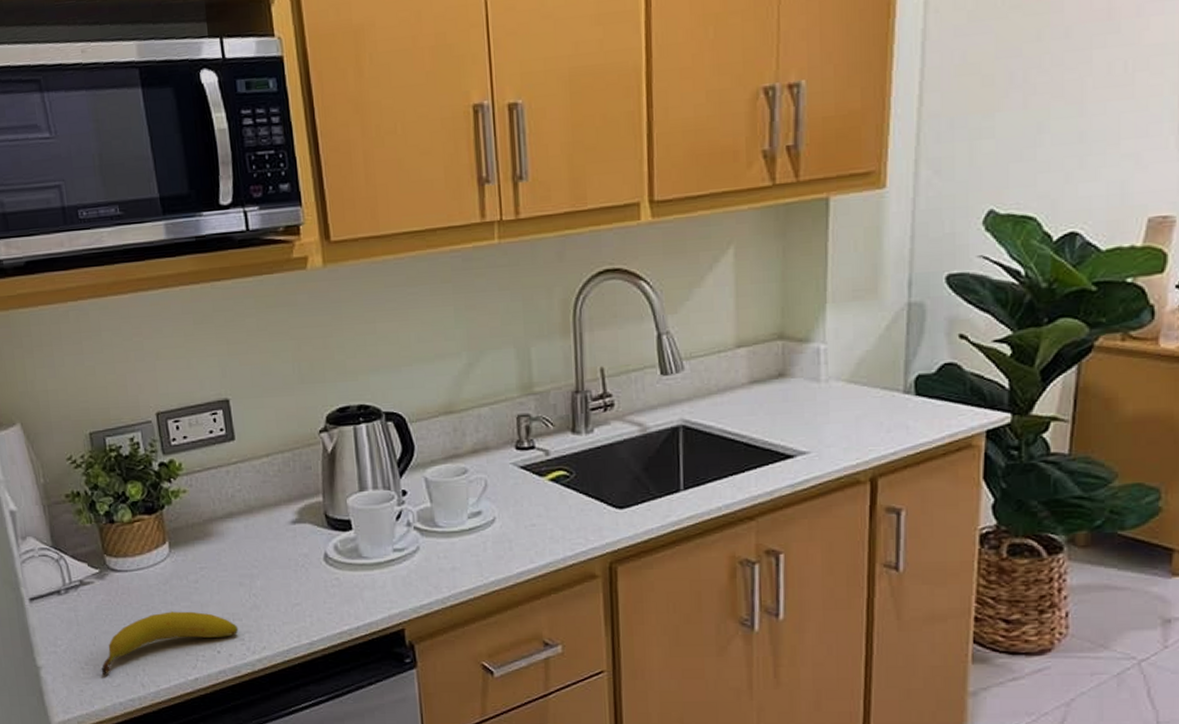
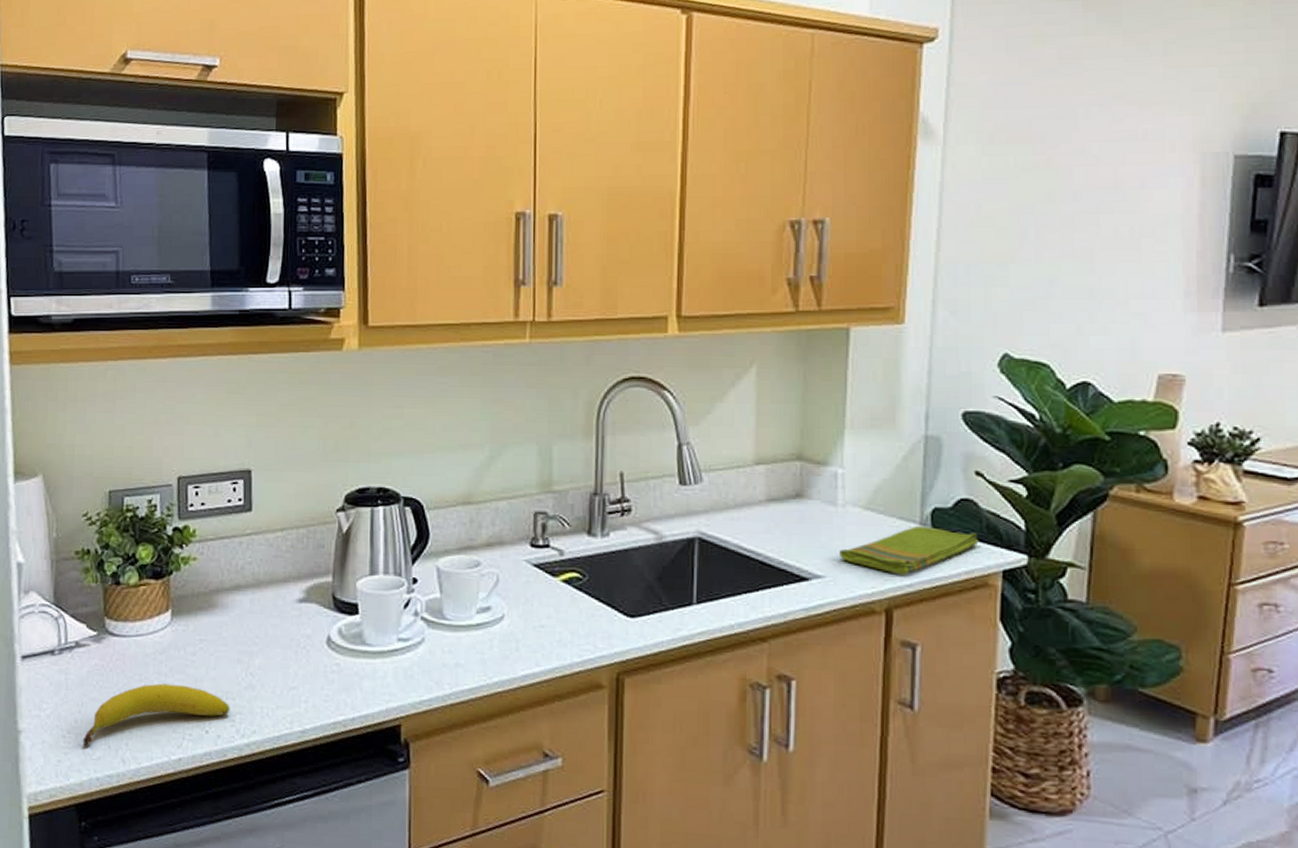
dish towel: none [824,394,963,444] -> present [840,526,979,575]

